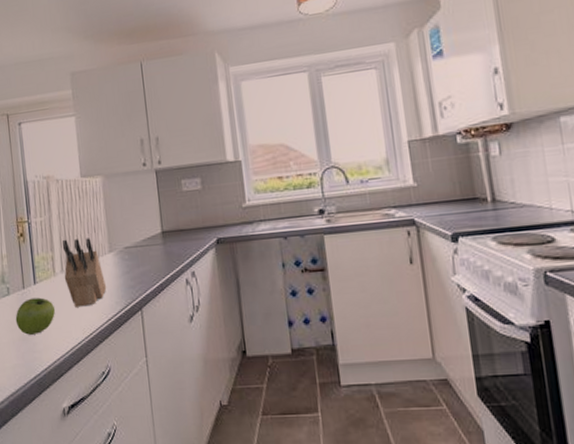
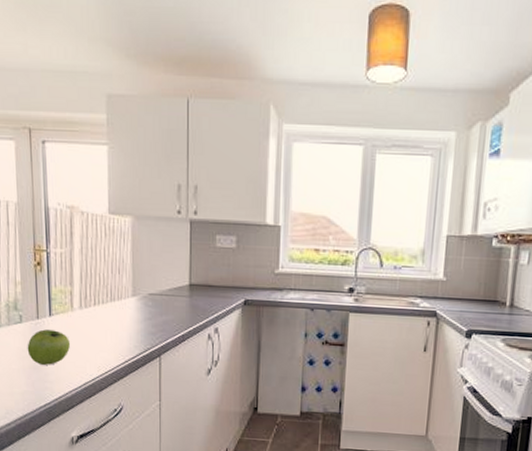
knife block: present [62,238,107,307] -> none [82,275,127,346]

